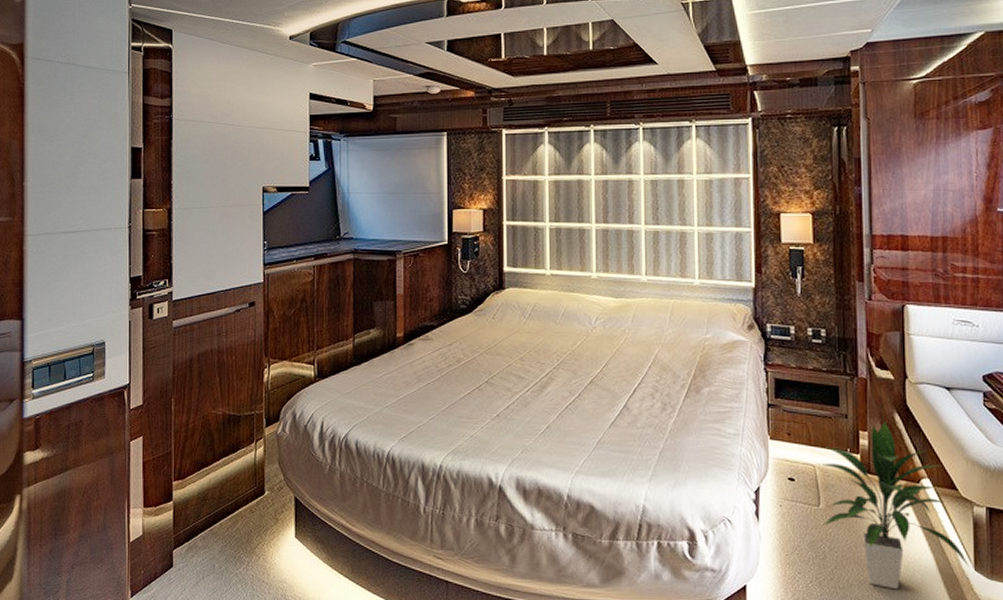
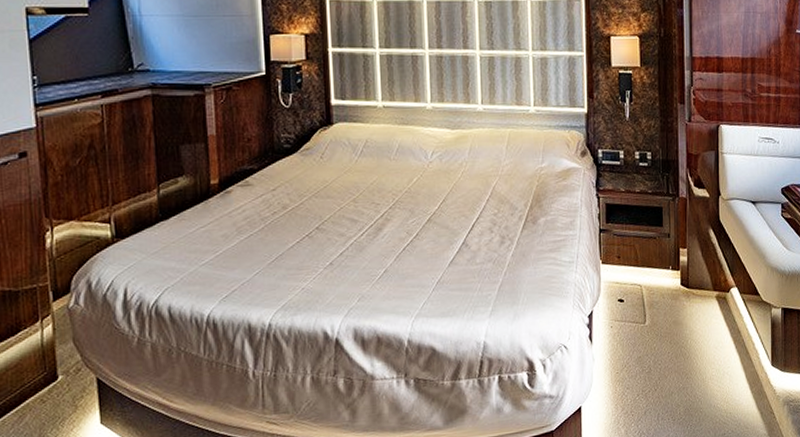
indoor plant: present [818,421,970,590] -> none [644,237,768,392]

